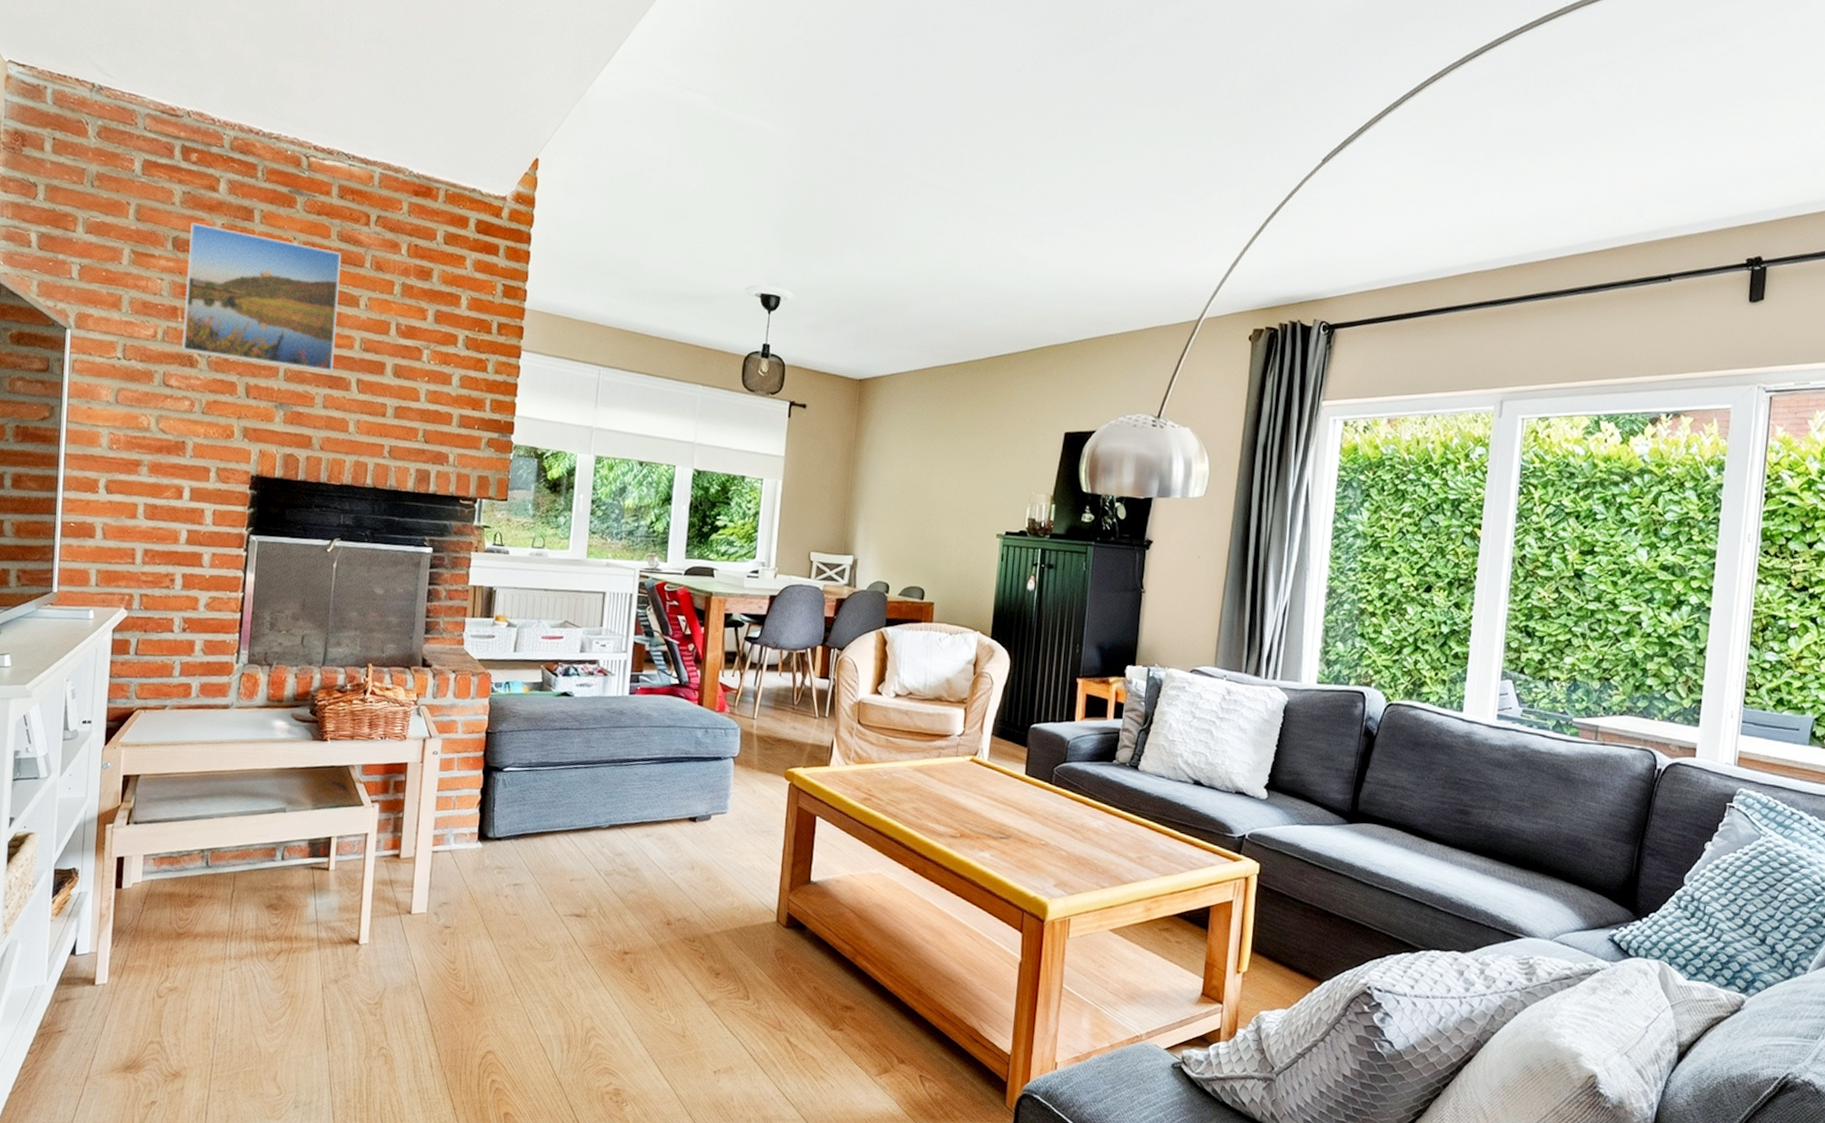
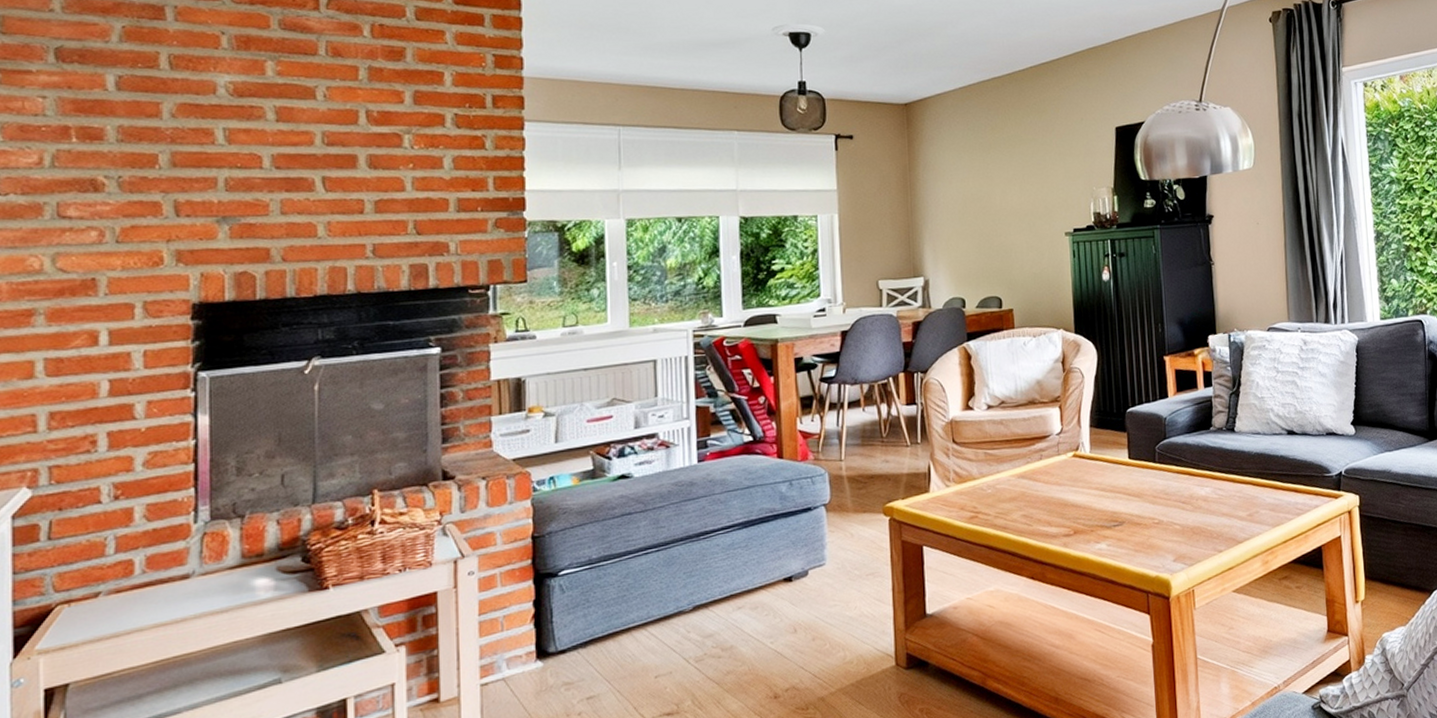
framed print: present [182,222,341,373] -> none [79,28,289,177]

